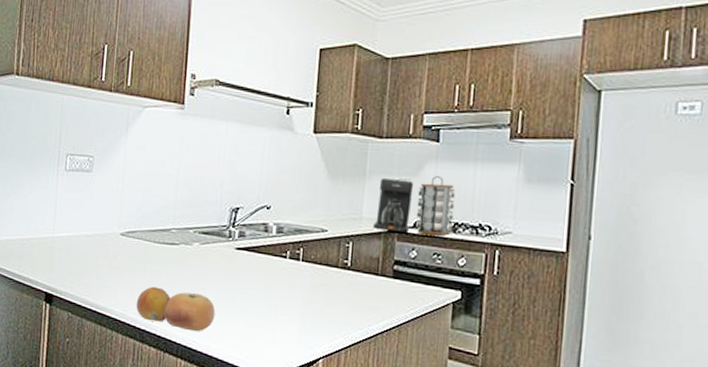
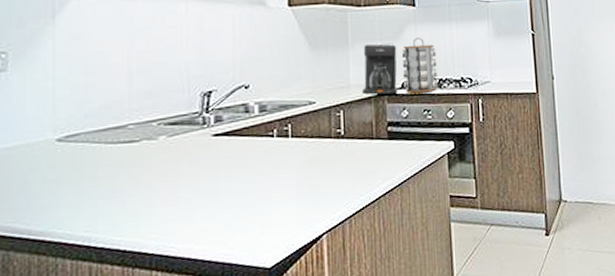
fruit: present [136,286,170,322] -> none [87,194,135,236]
fruit: present [164,292,216,332] -> none [128,192,195,237]

